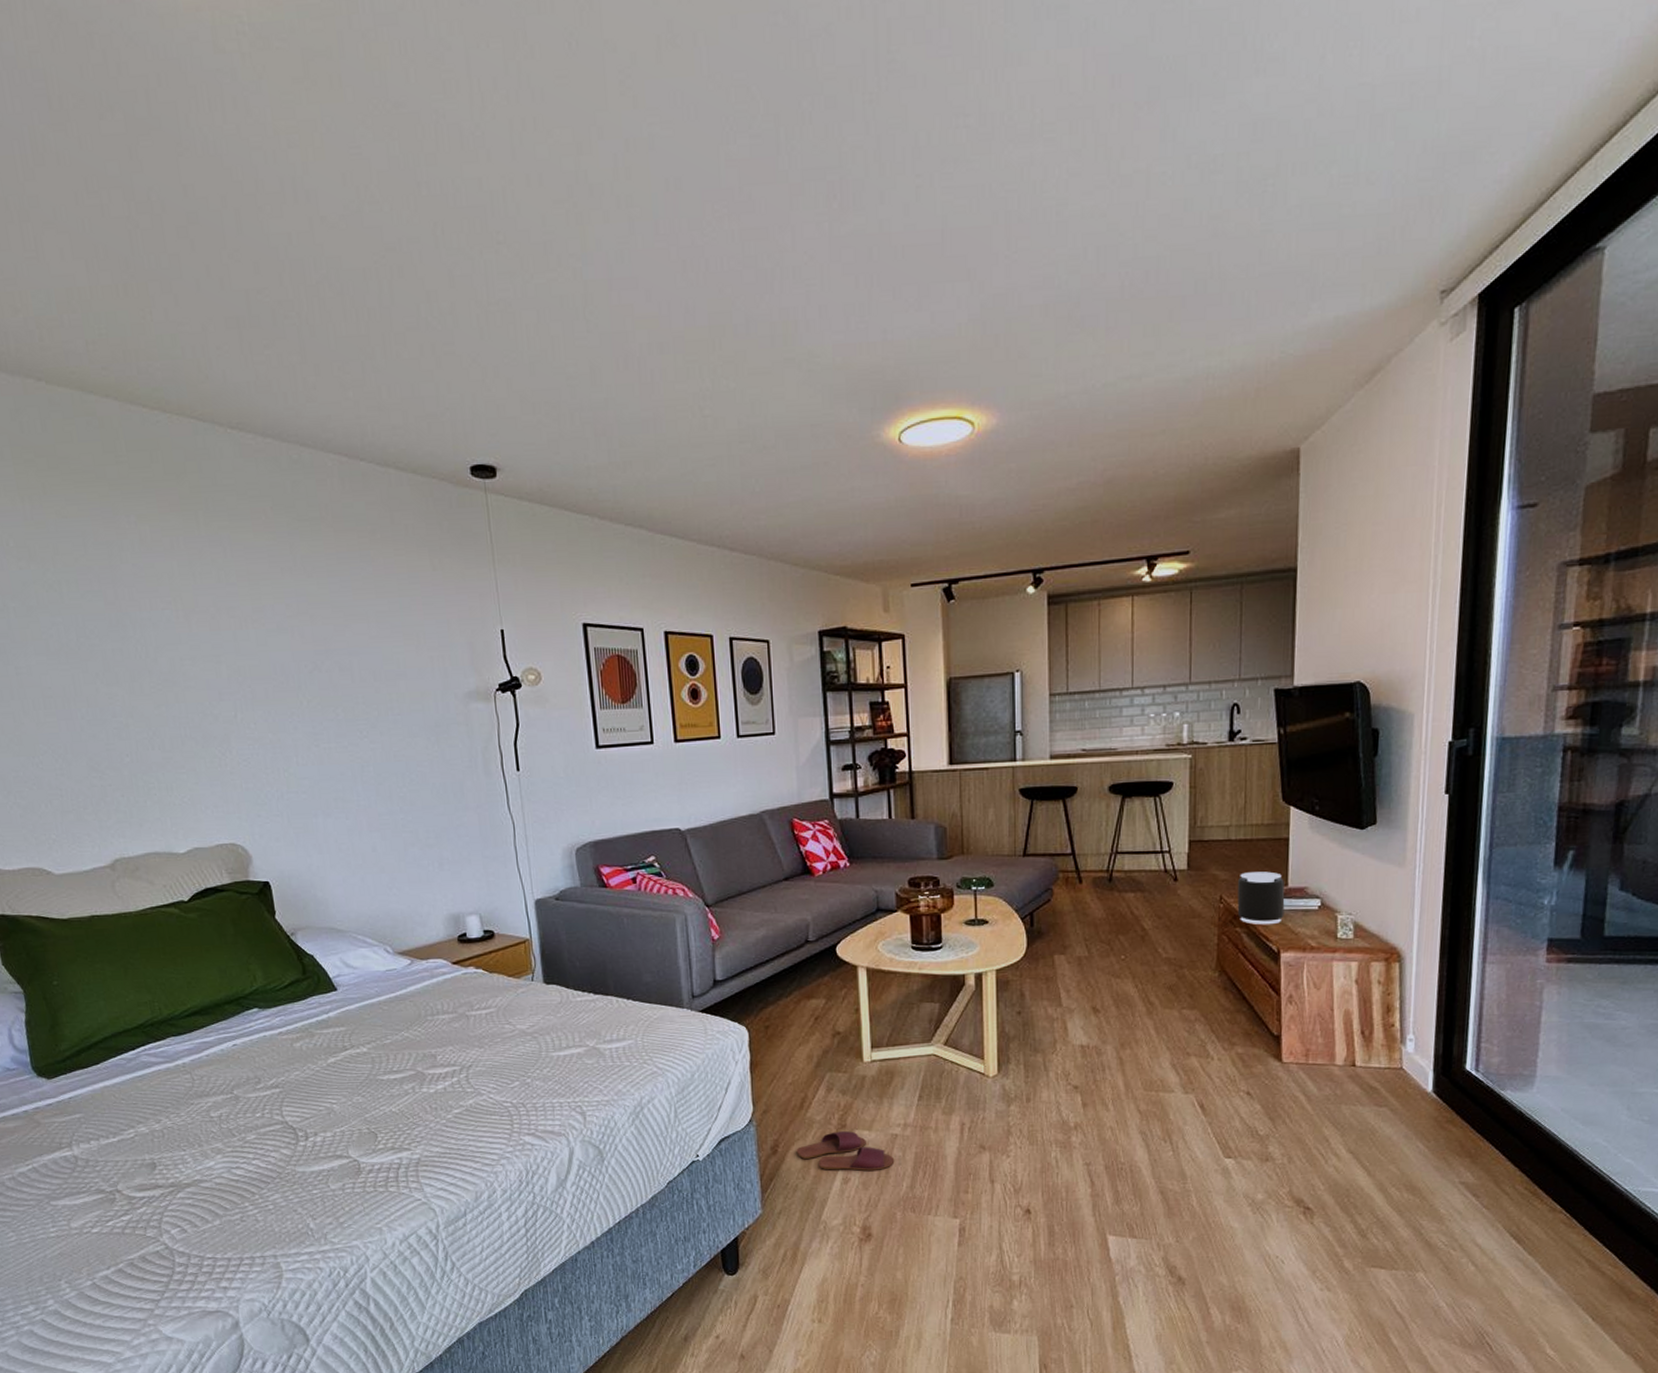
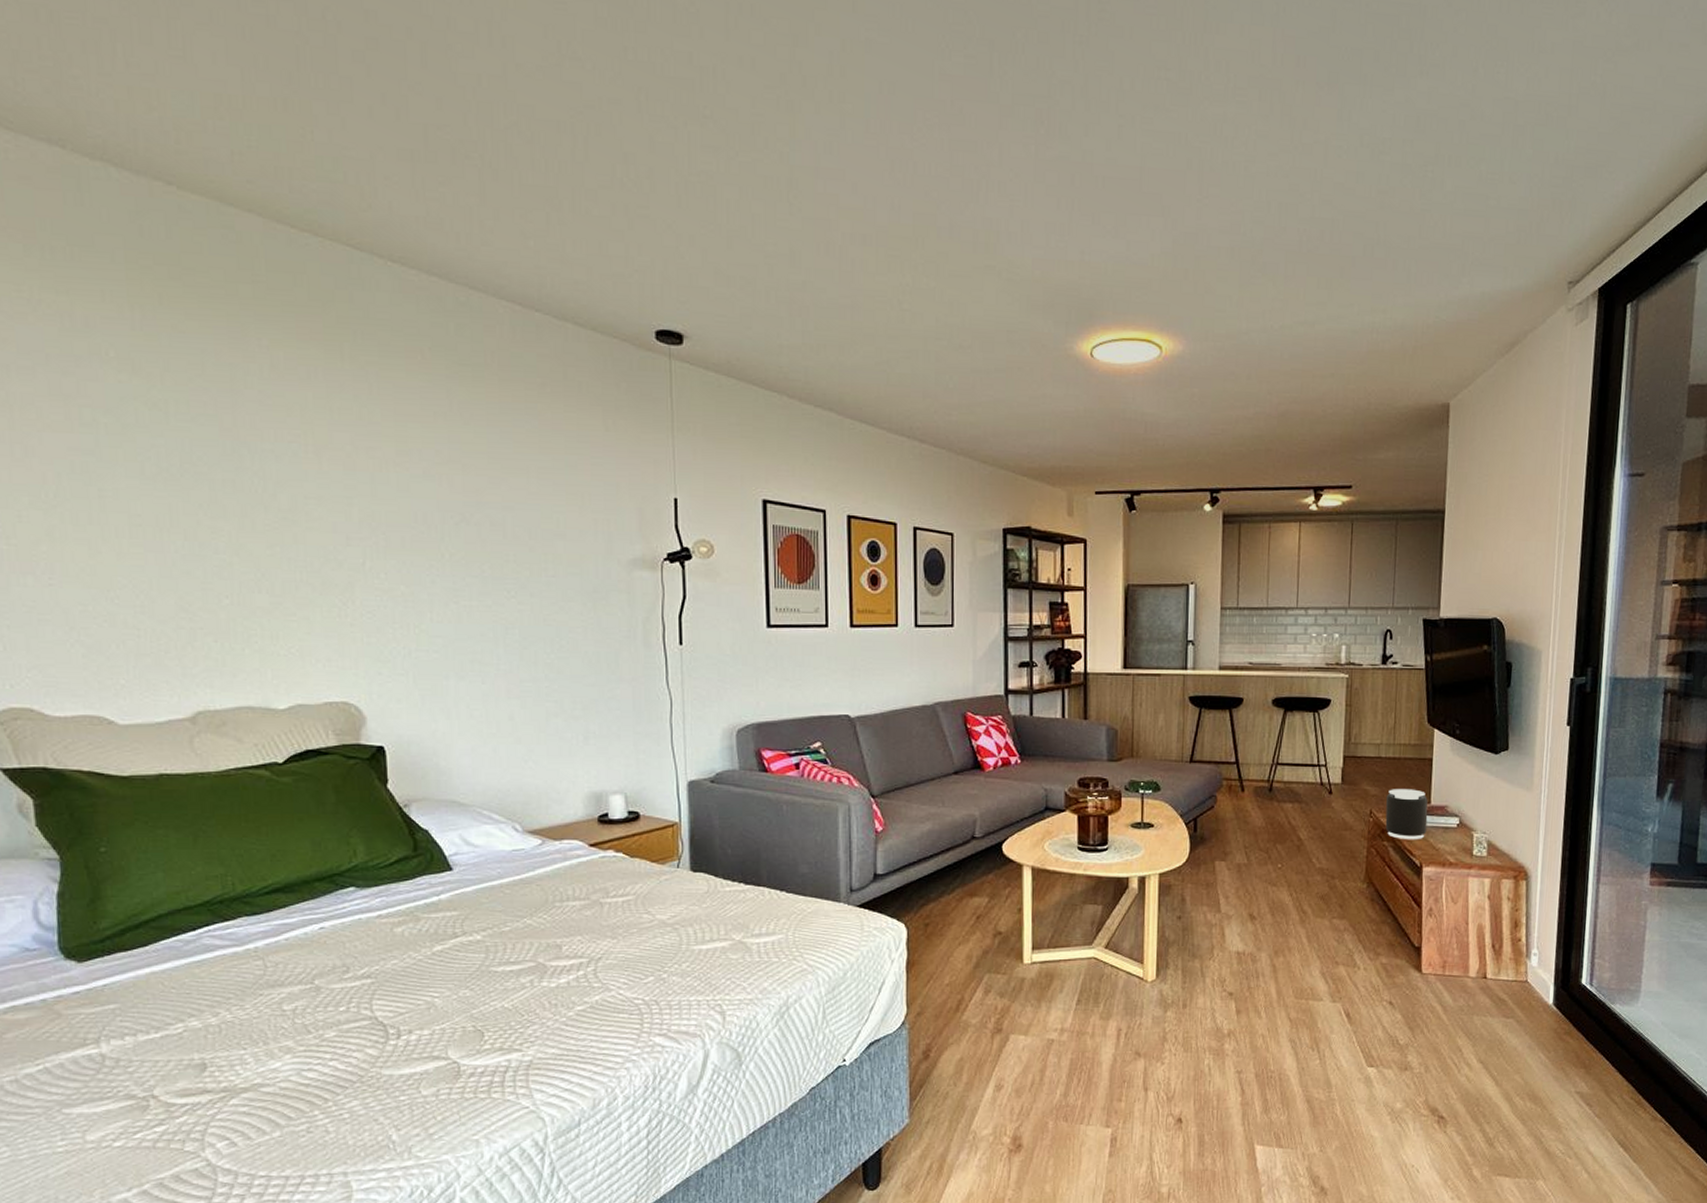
slippers: present [796,1131,895,1171] -> none [949,1036,1050,1077]

